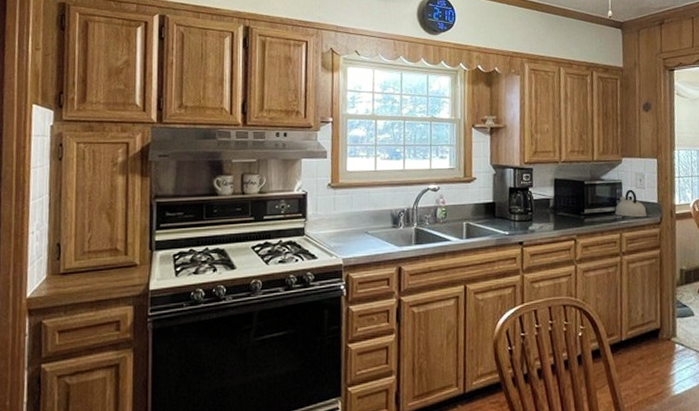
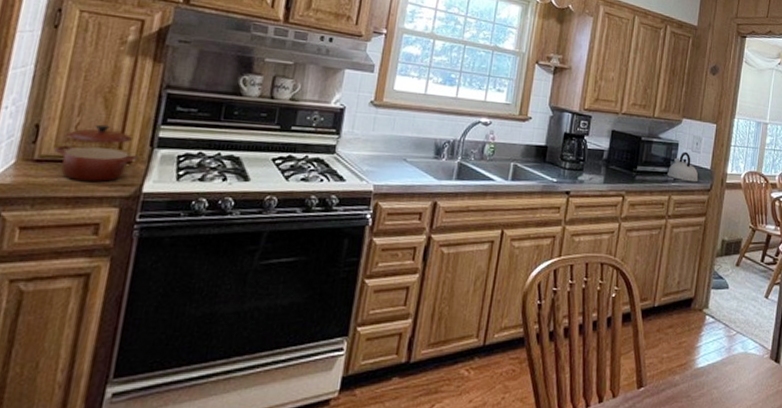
saucepan: none [75,236,142,287] -> present [54,124,139,183]

